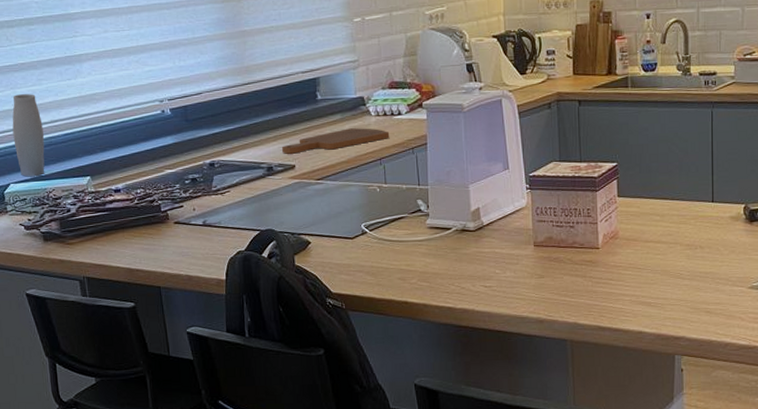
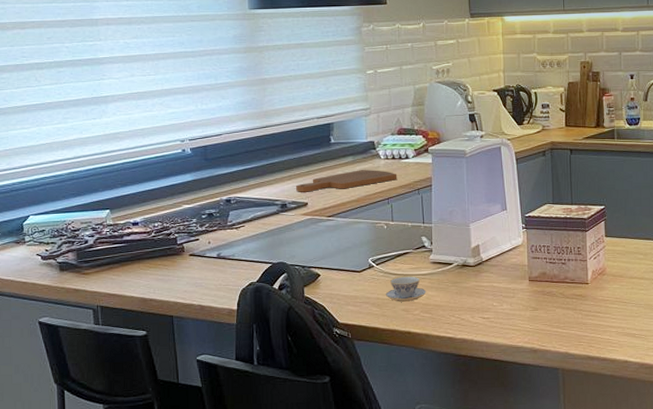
vase: present [12,94,45,177] -> none [35,131,66,210]
teacup: none [380,242,424,270] -> present [385,276,427,302]

